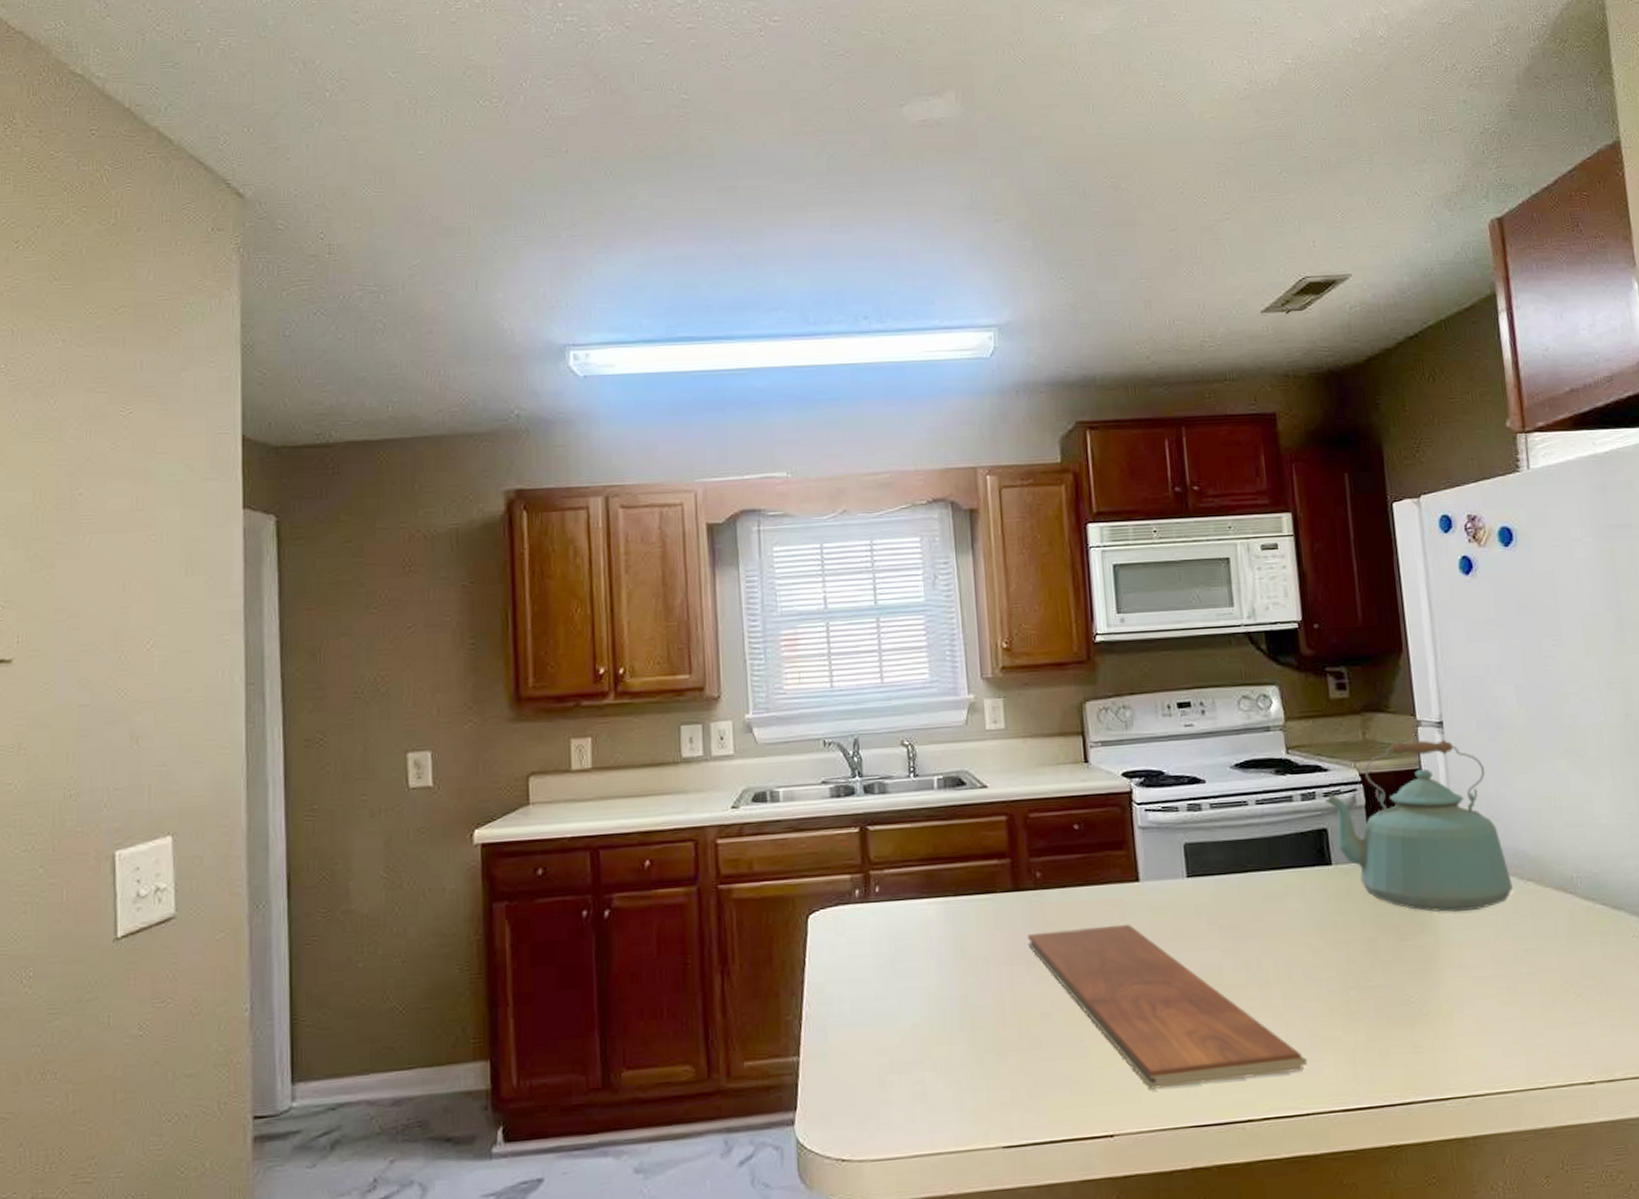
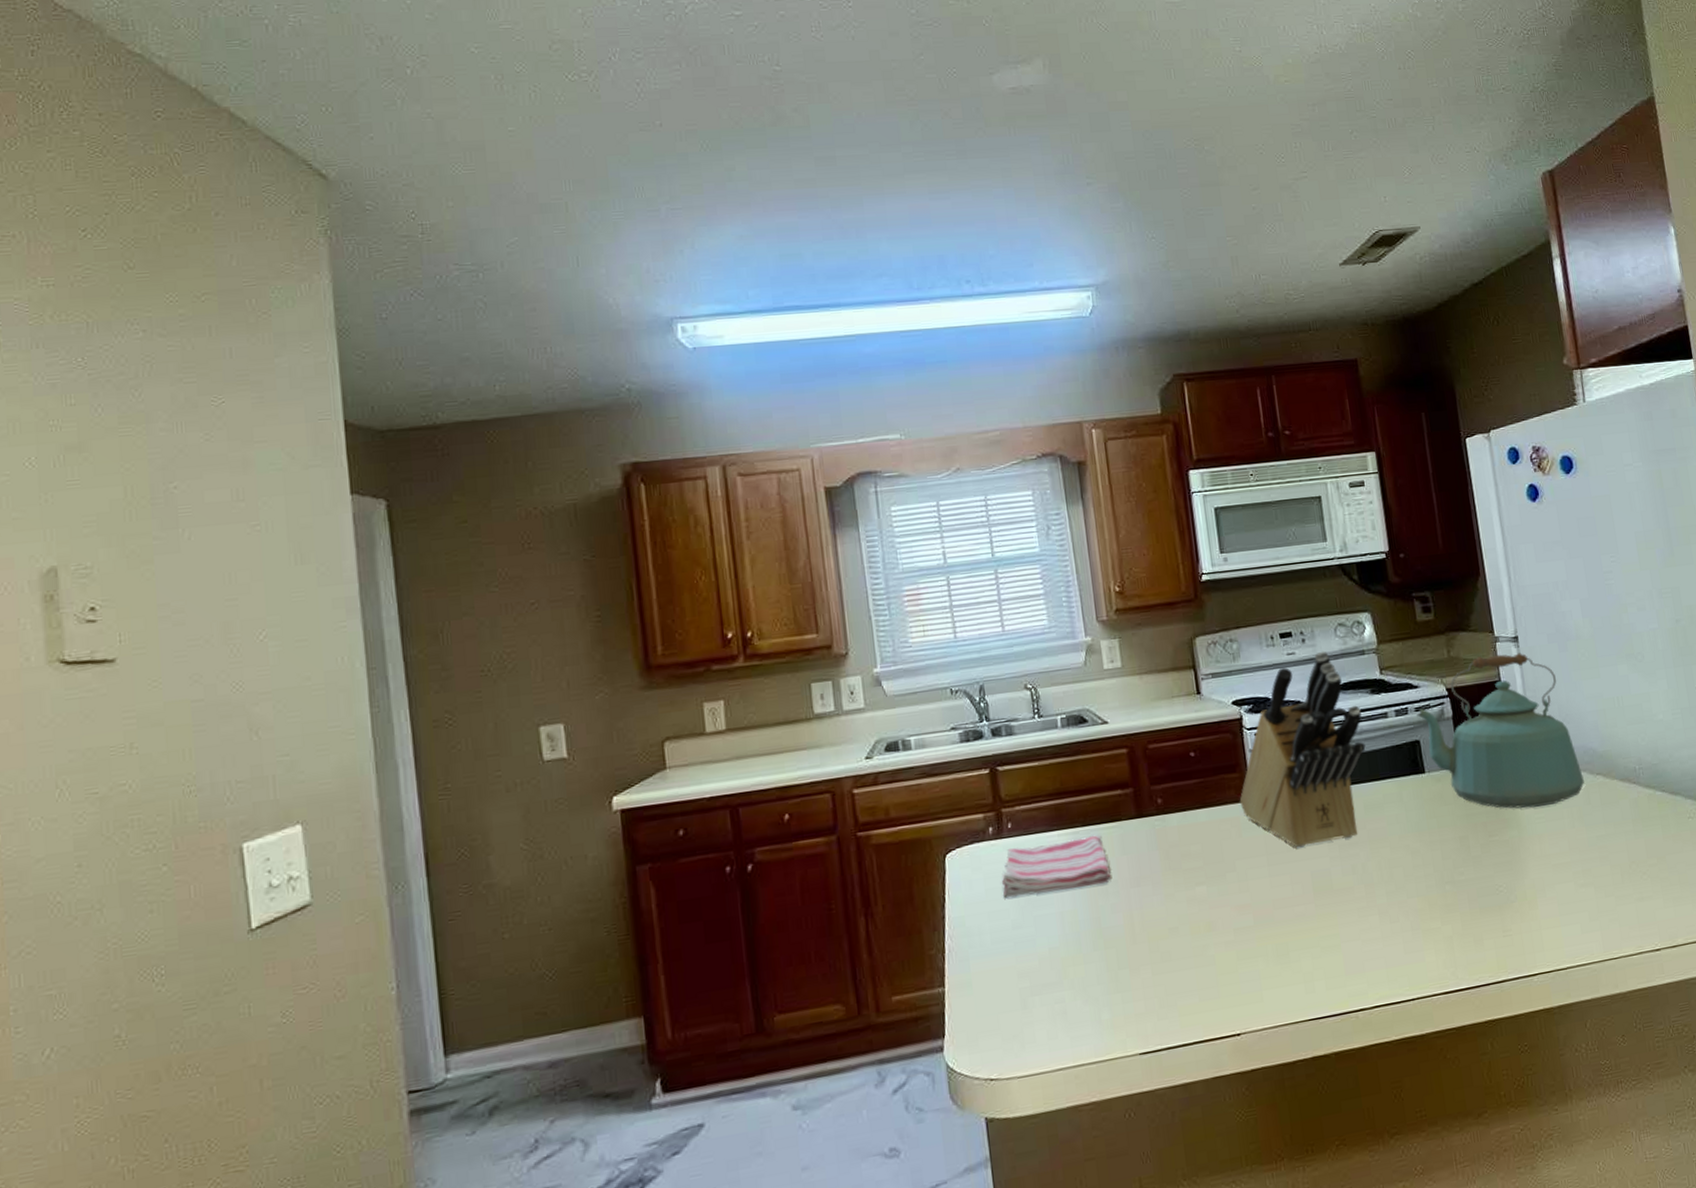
dish towel: none [865,906,982,967] -> present [1001,834,1111,899]
chopping board: present [1028,924,1307,1090] -> none [1152,840,1411,989]
knife block: none [1125,724,1267,937] -> present [1239,651,1366,848]

